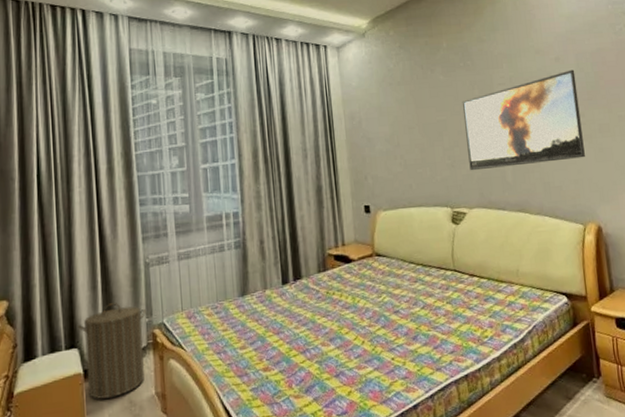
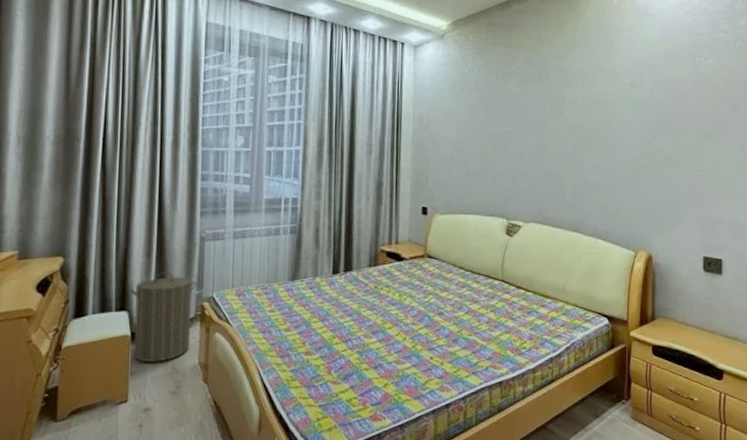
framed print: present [462,69,585,171] -> none [530,96,649,186]

